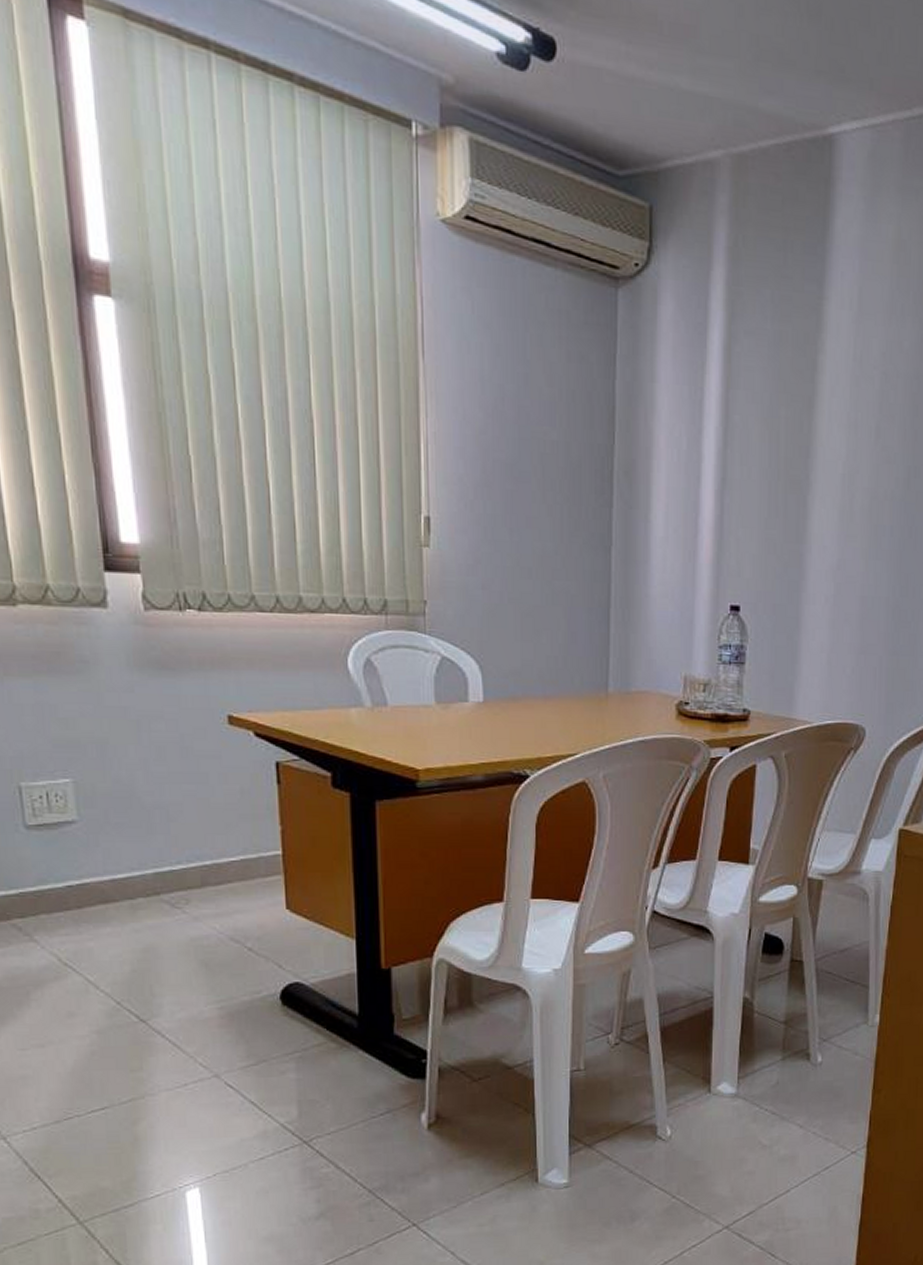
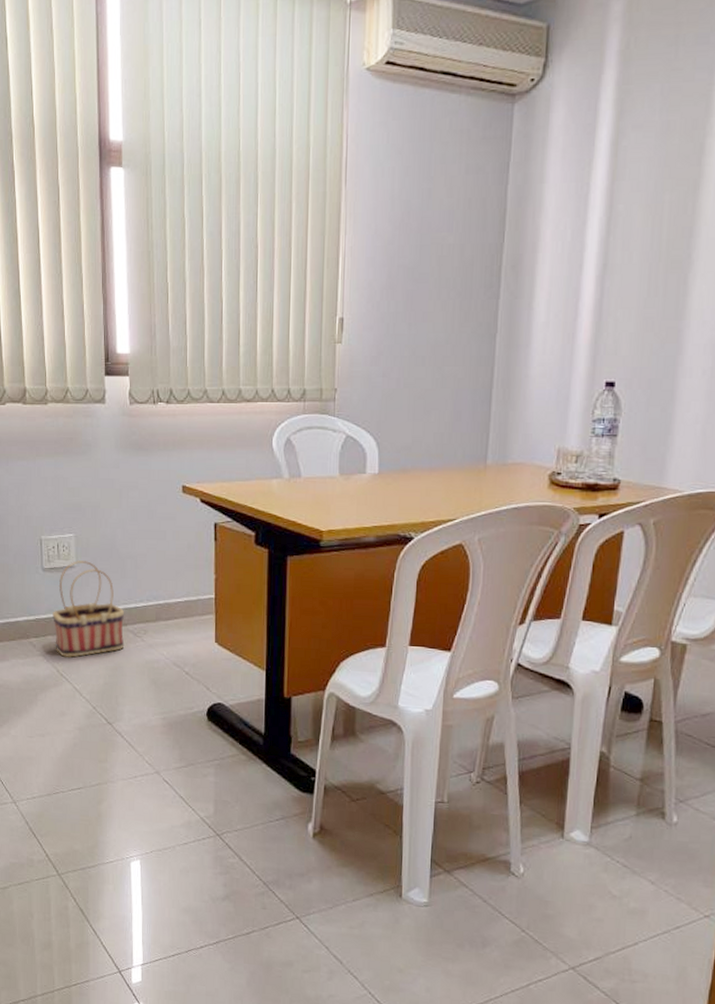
basket: none [45,814,158,941] -> present [53,561,125,658]

